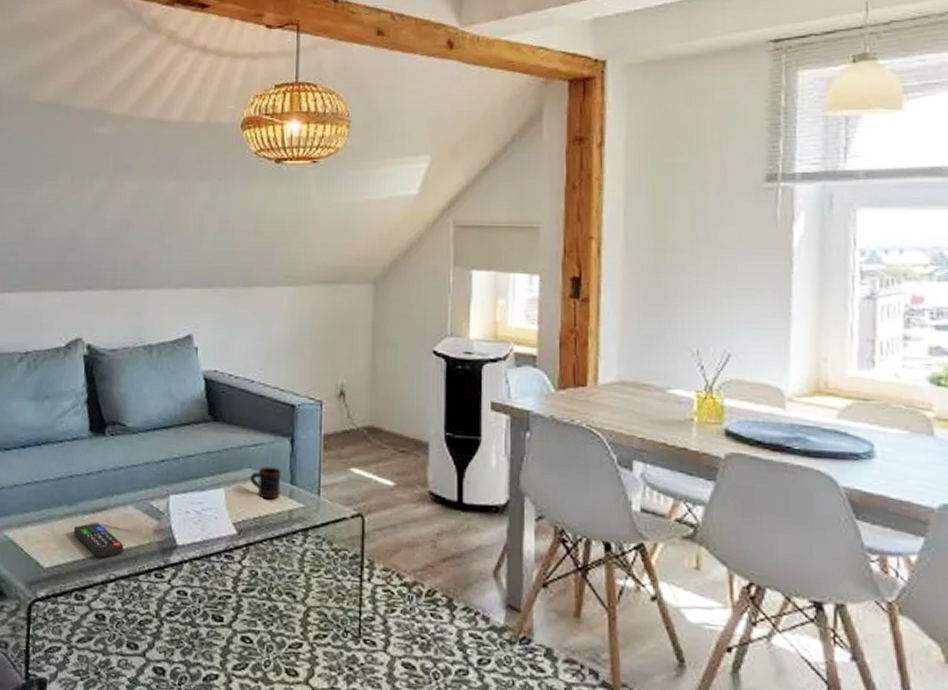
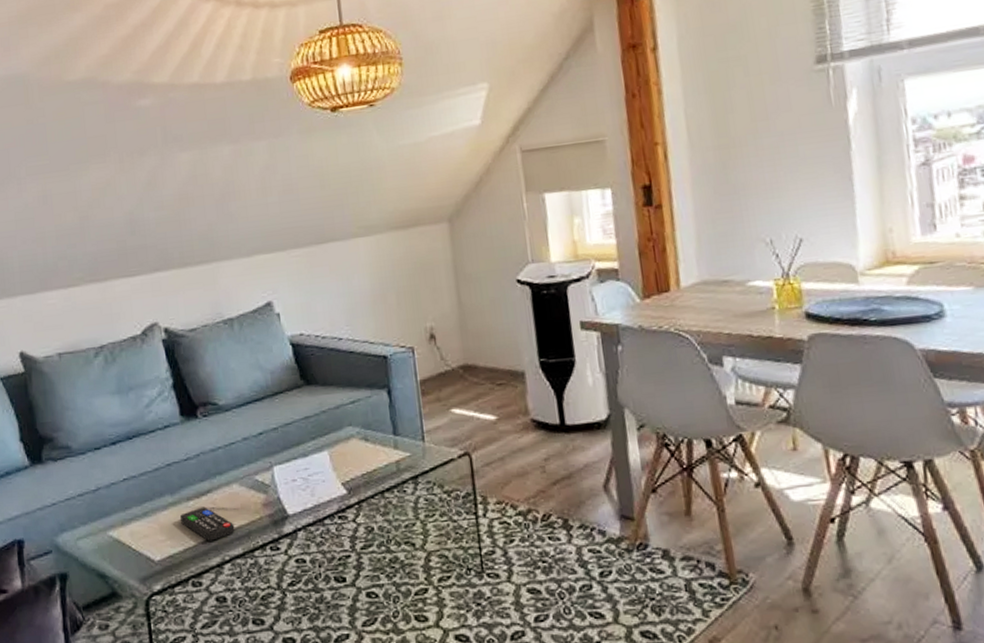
mug: present [249,466,281,500] -> none [351,421,385,454]

